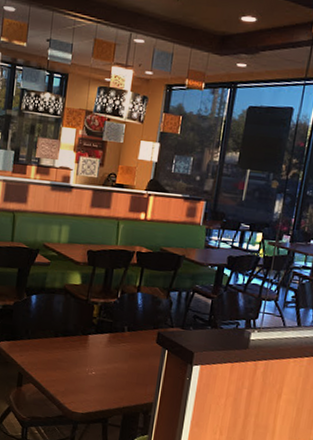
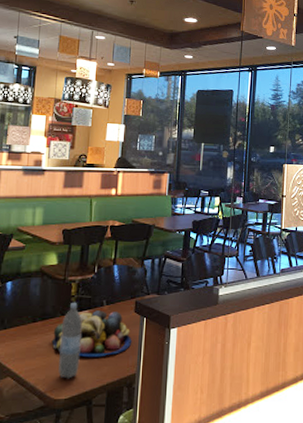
fruit bowl: none [72,335,152,381] -> present [51,310,132,358]
water bottle: none [77,323,103,396] -> present [58,302,82,379]

